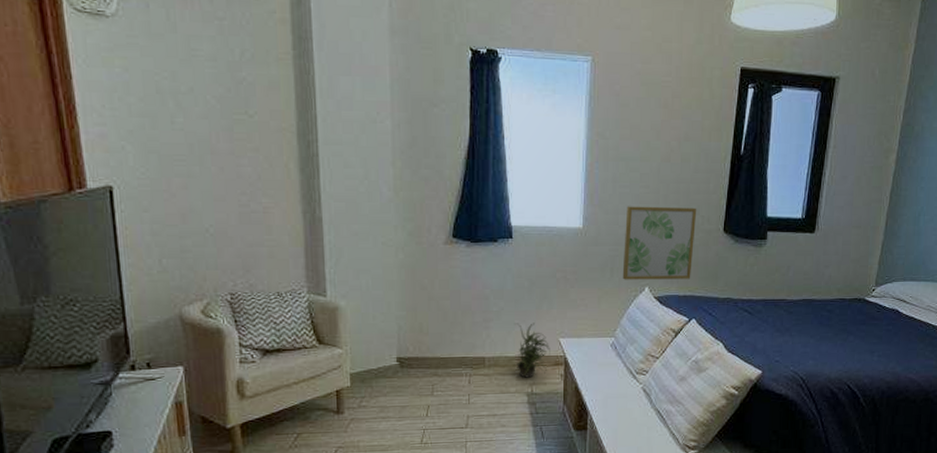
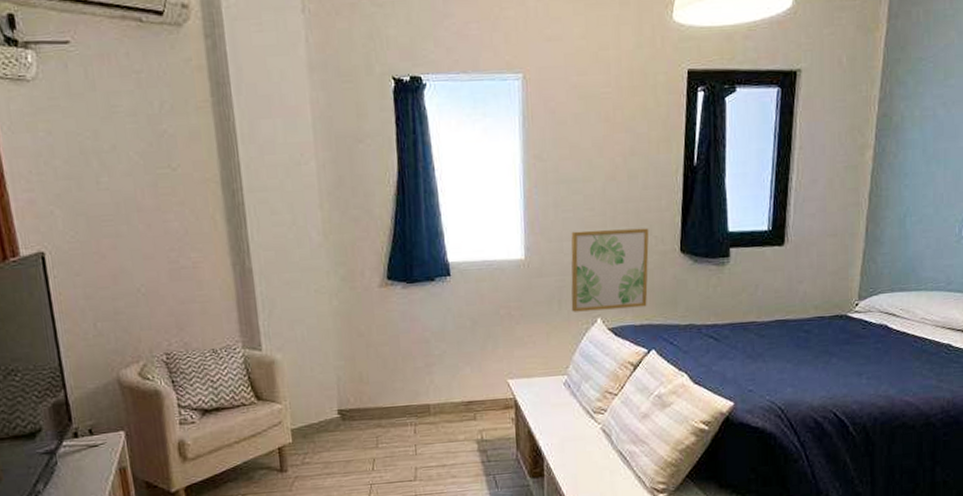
potted plant: present [513,323,550,378] -> none [459,364,499,424]

